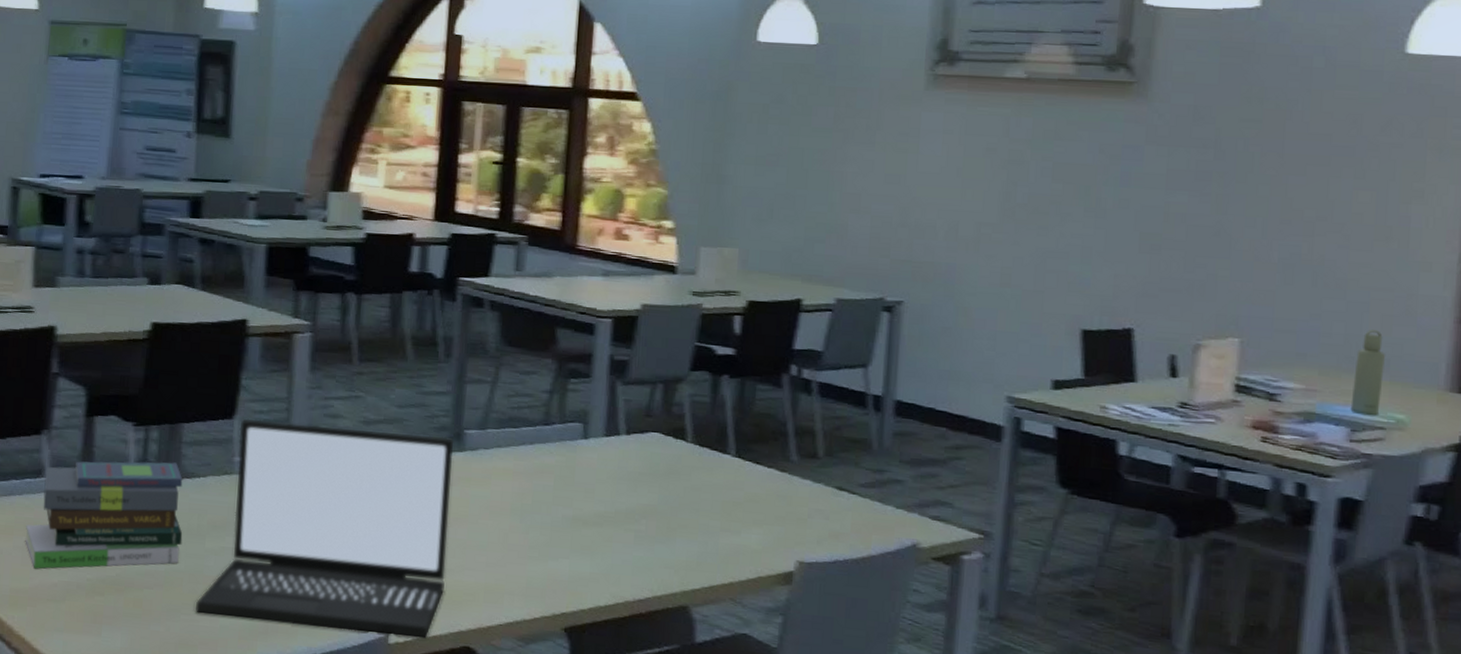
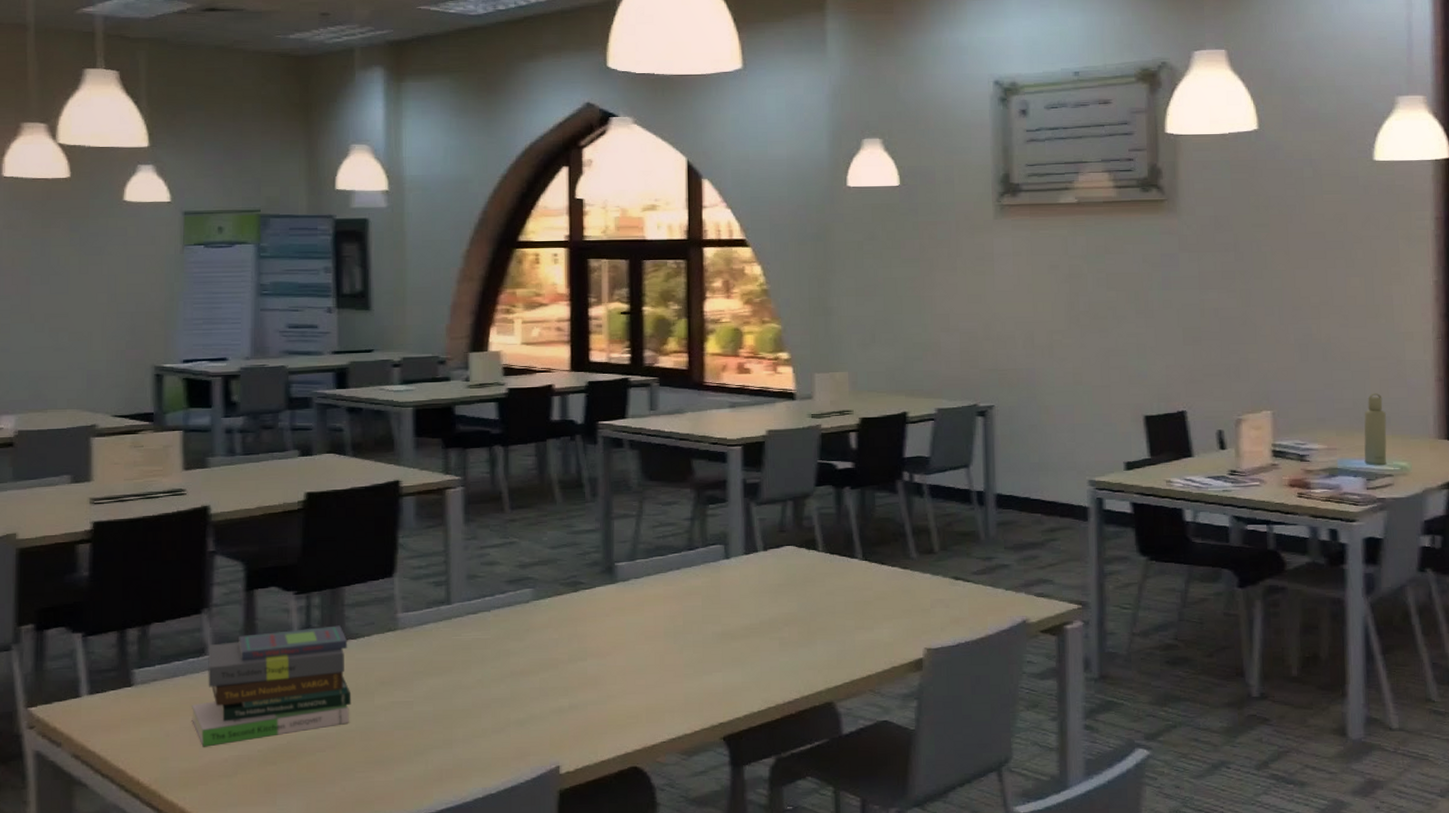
laptop: present [196,418,454,639] -> none [370,571,610,768]

